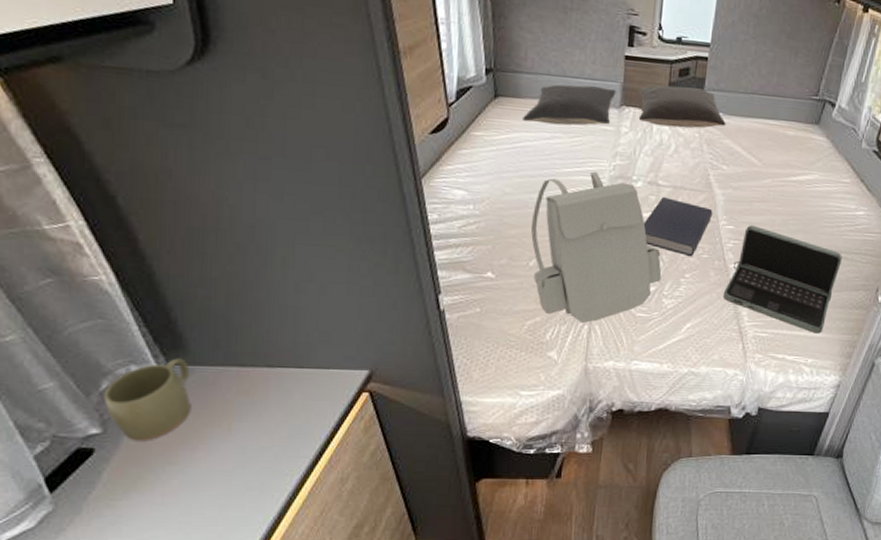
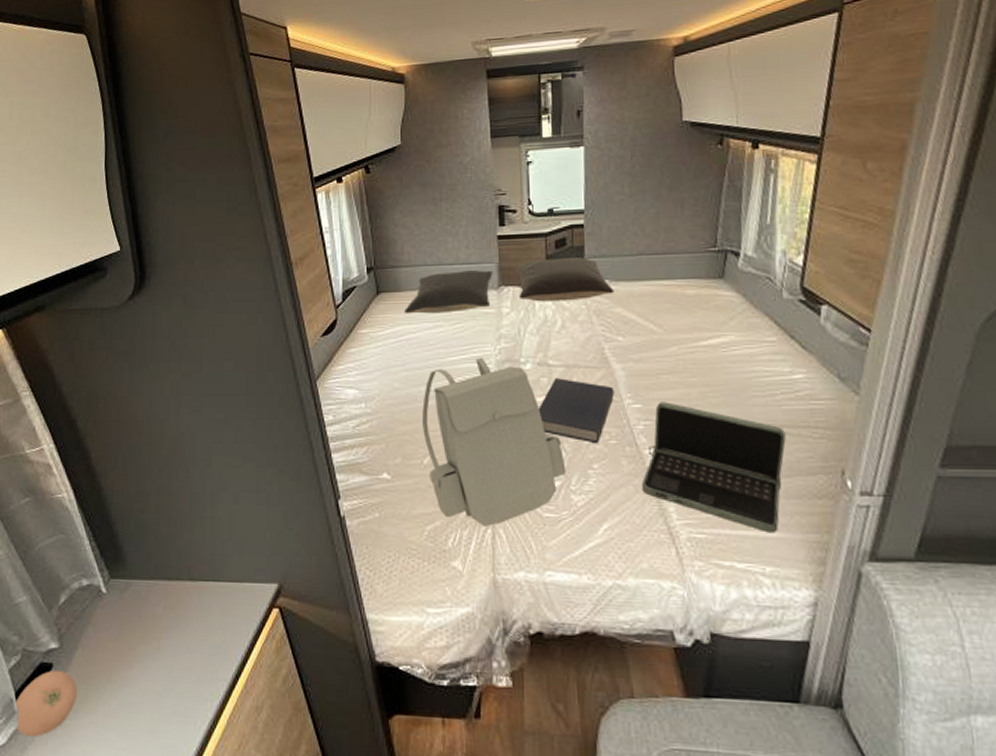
fruit: none [43,454,127,519] -> present [14,670,77,738]
mug: present [103,358,191,441] -> none [61,572,128,657]

